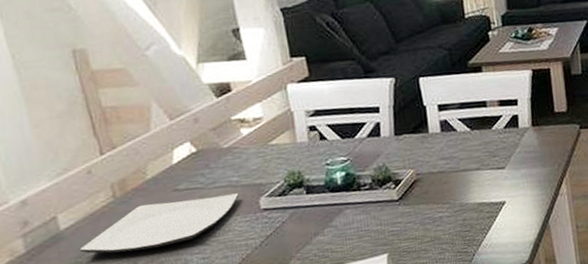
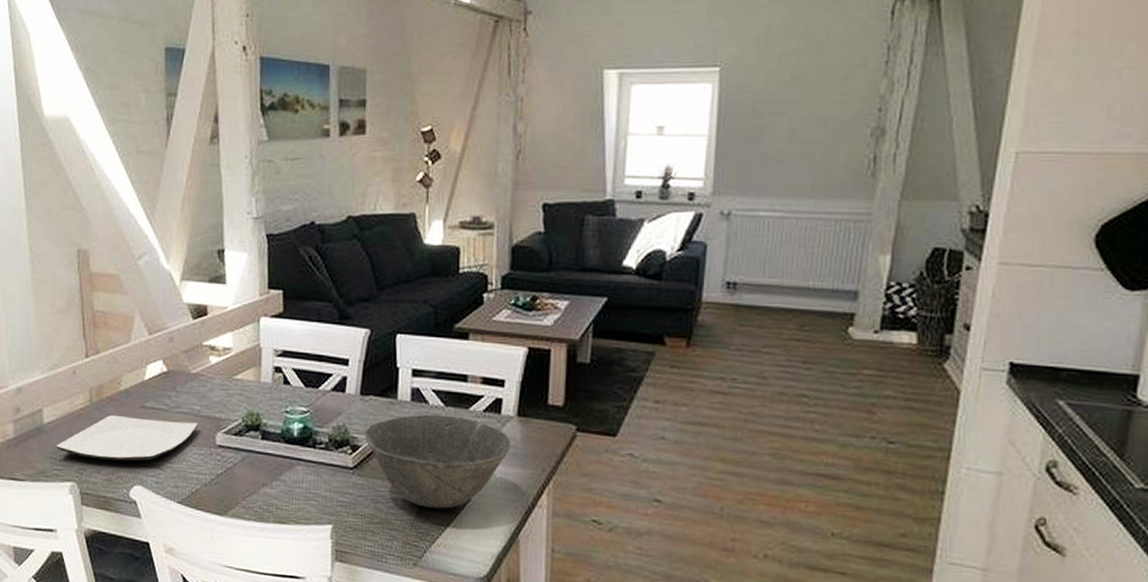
bowl: none [404,136,531,218] -> present [364,414,510,509]

